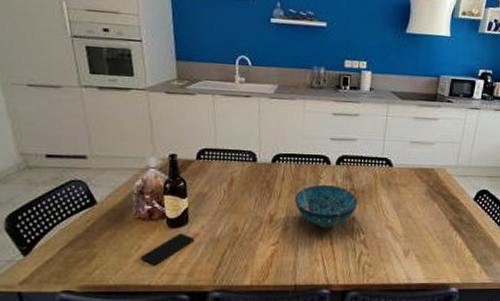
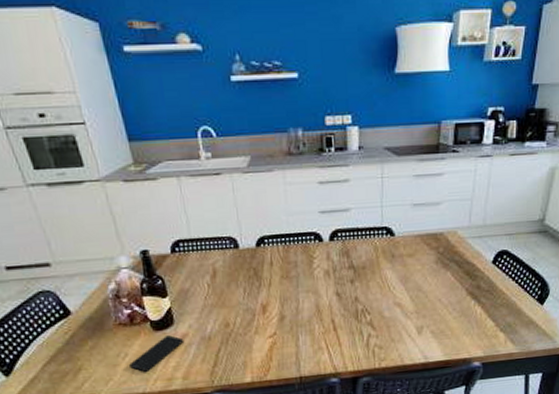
decorative bowl: present [295,184,358,228] -> none [288,264,360,313]

